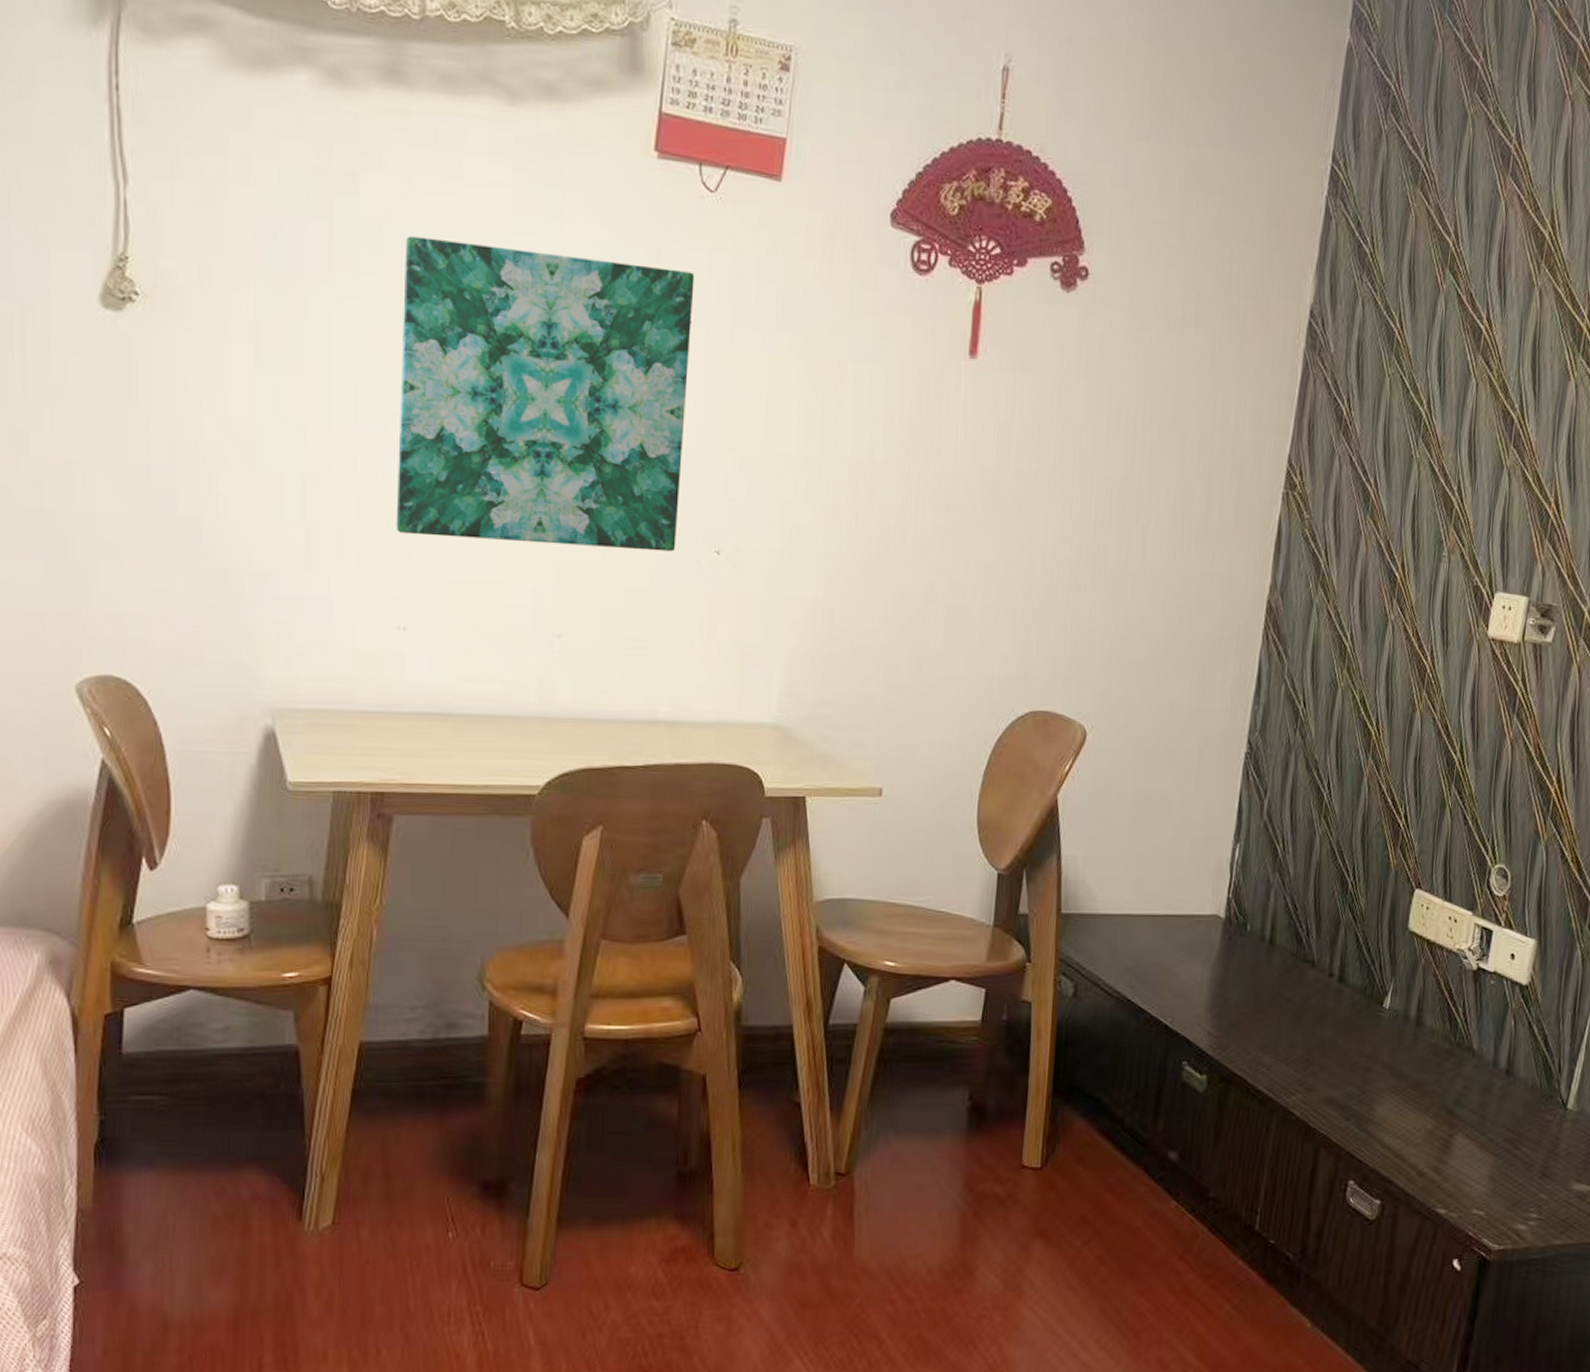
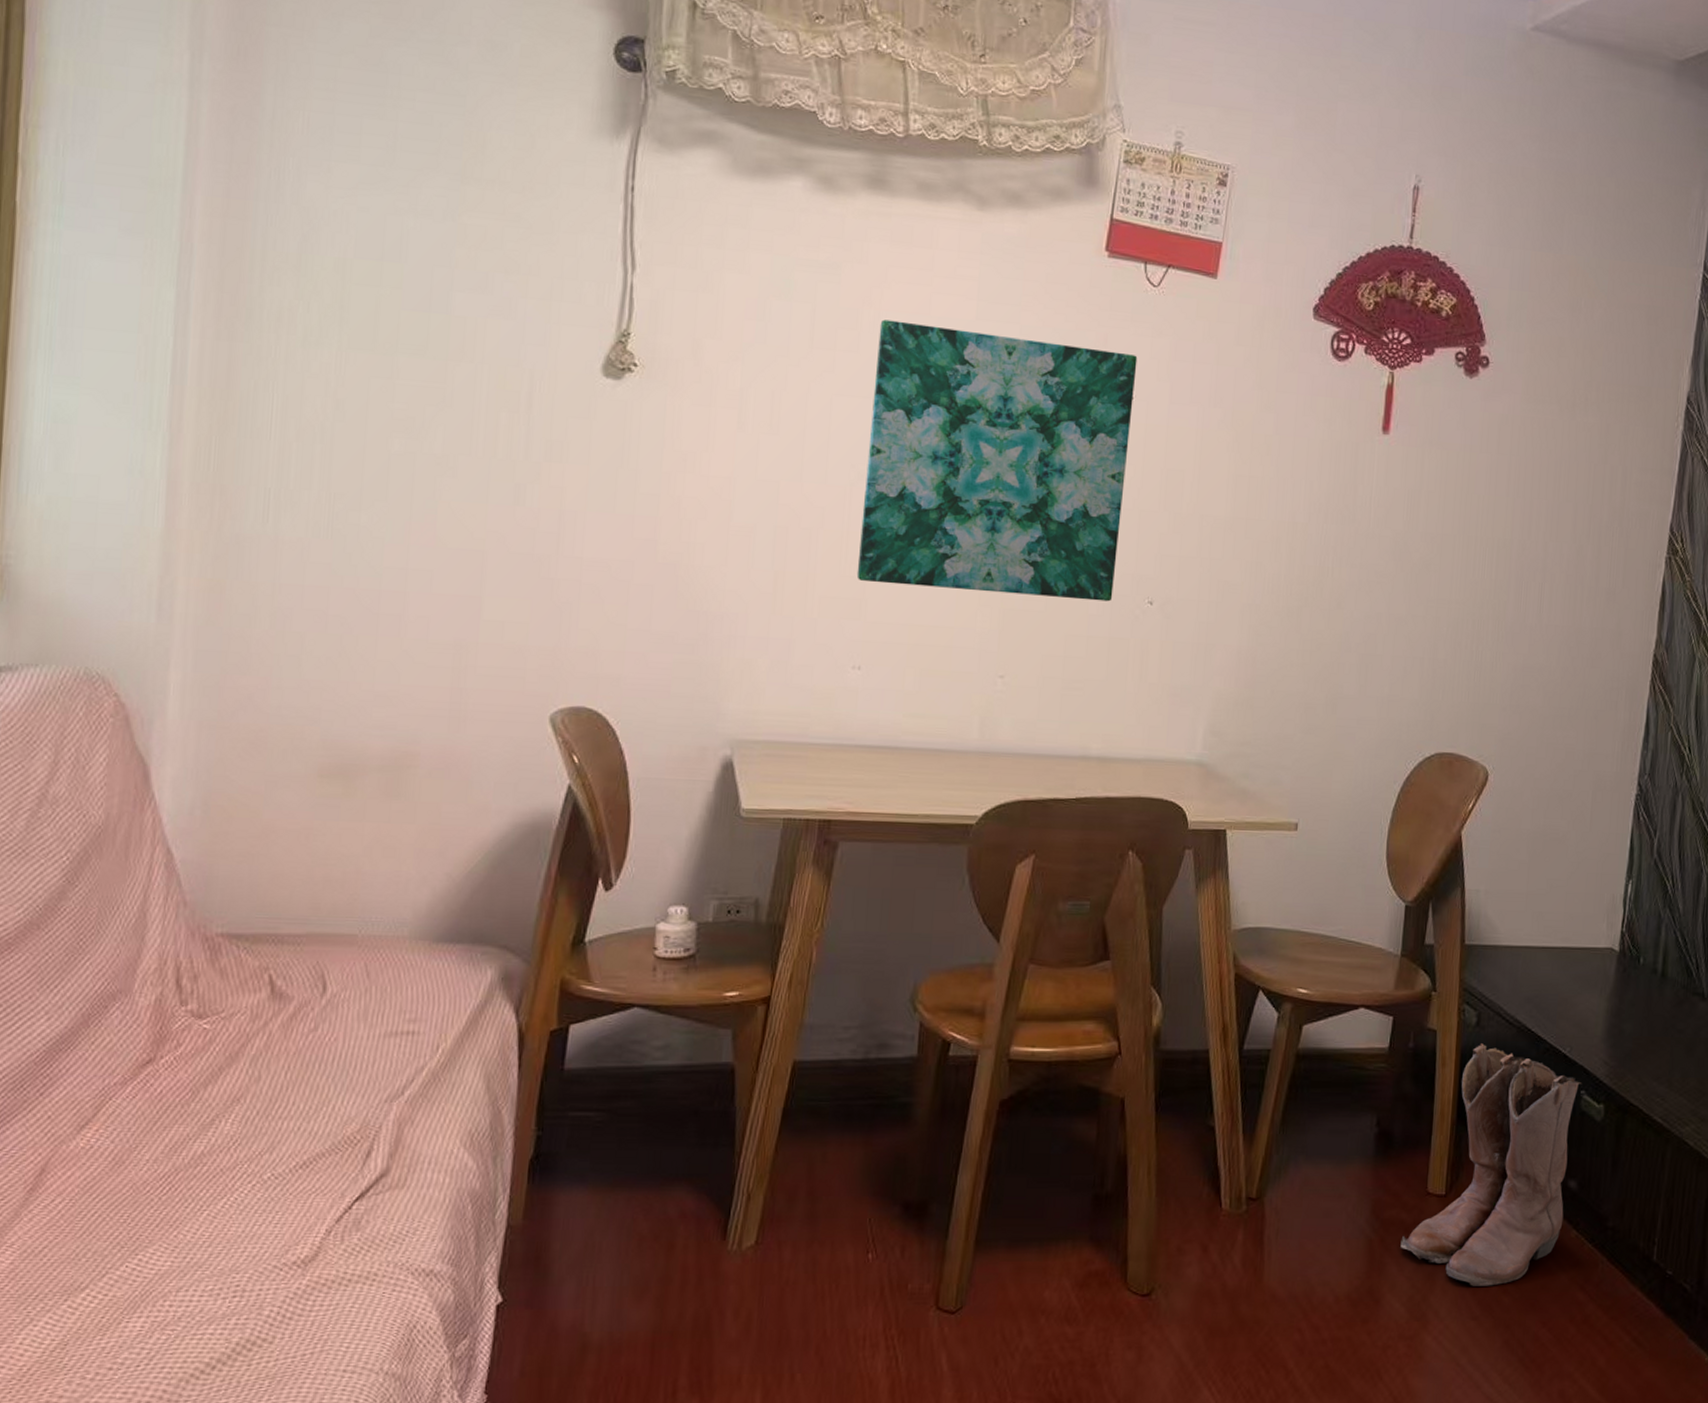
boots: none [994,1015,1184,1257] -> present [1400,1043,1582,1286]

